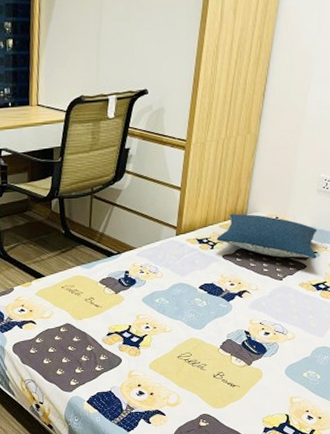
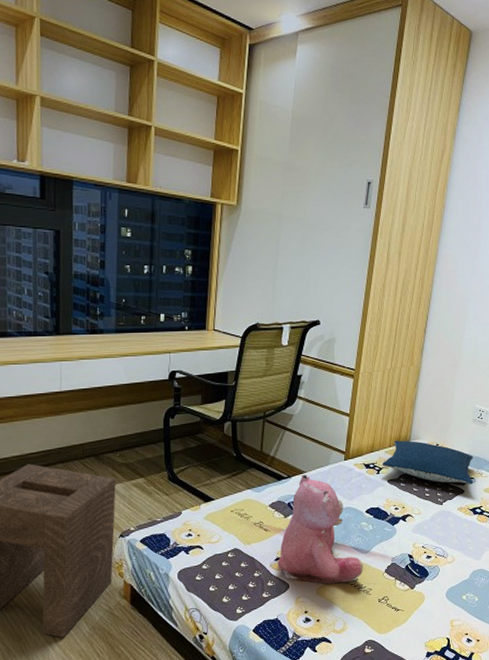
teddy bear: none [109,250,198,359] -> present [277,474,364,585]

